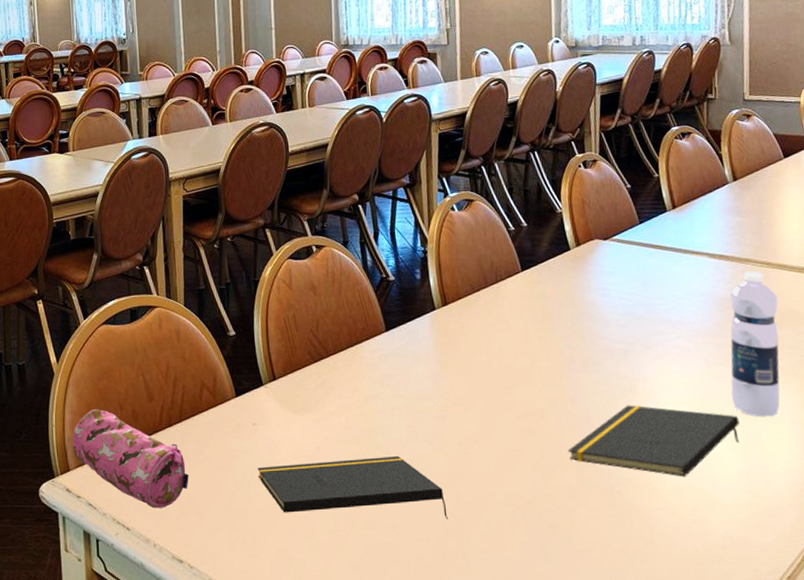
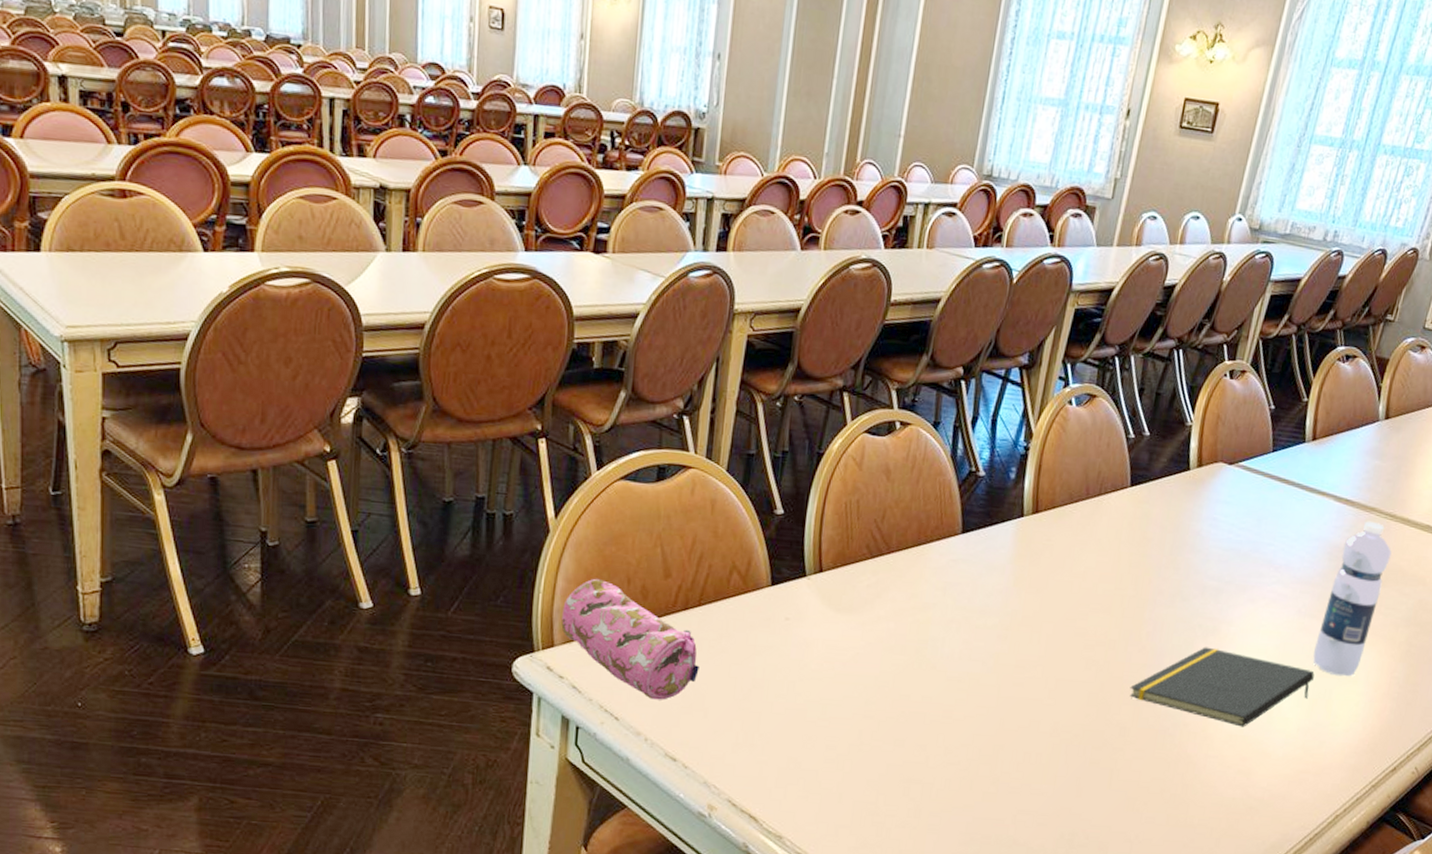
notepad: present [257,456,448,520] -> none [780,667,987,745]

